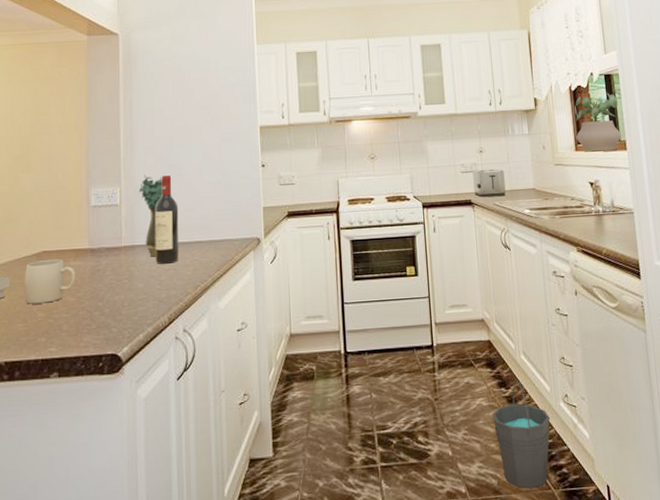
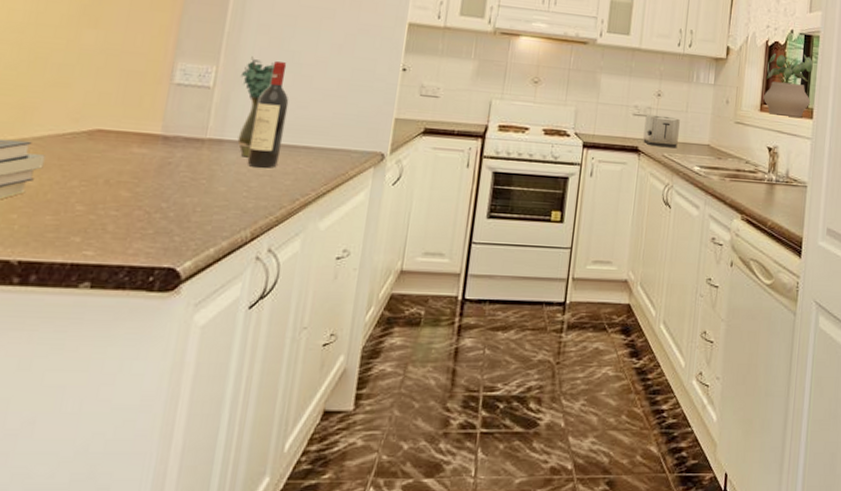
mug: present [24,259,76,304] -> none [61,140,138,195]
bucket: present [492,380,551,489] -> none [616,351,680,471]

